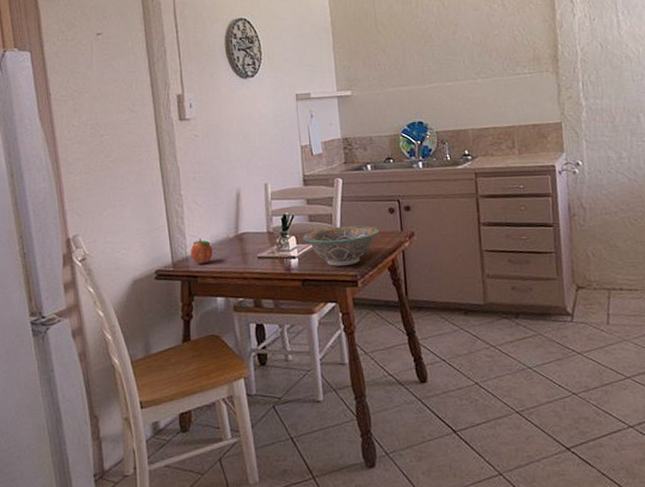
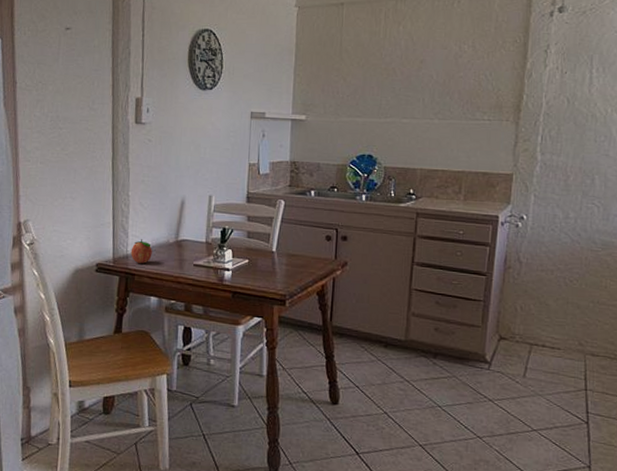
bowl: present [303,225,380,266] -> none [239,246,314,285]

